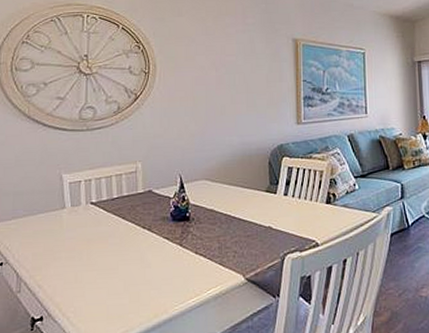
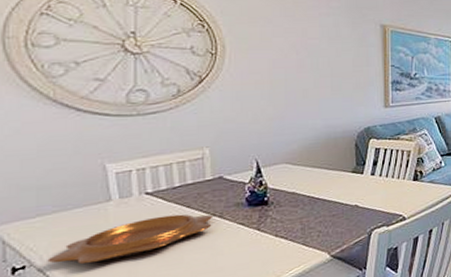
decorative bowl: none [18,225,144,265] -> present [47,214,214,264]

